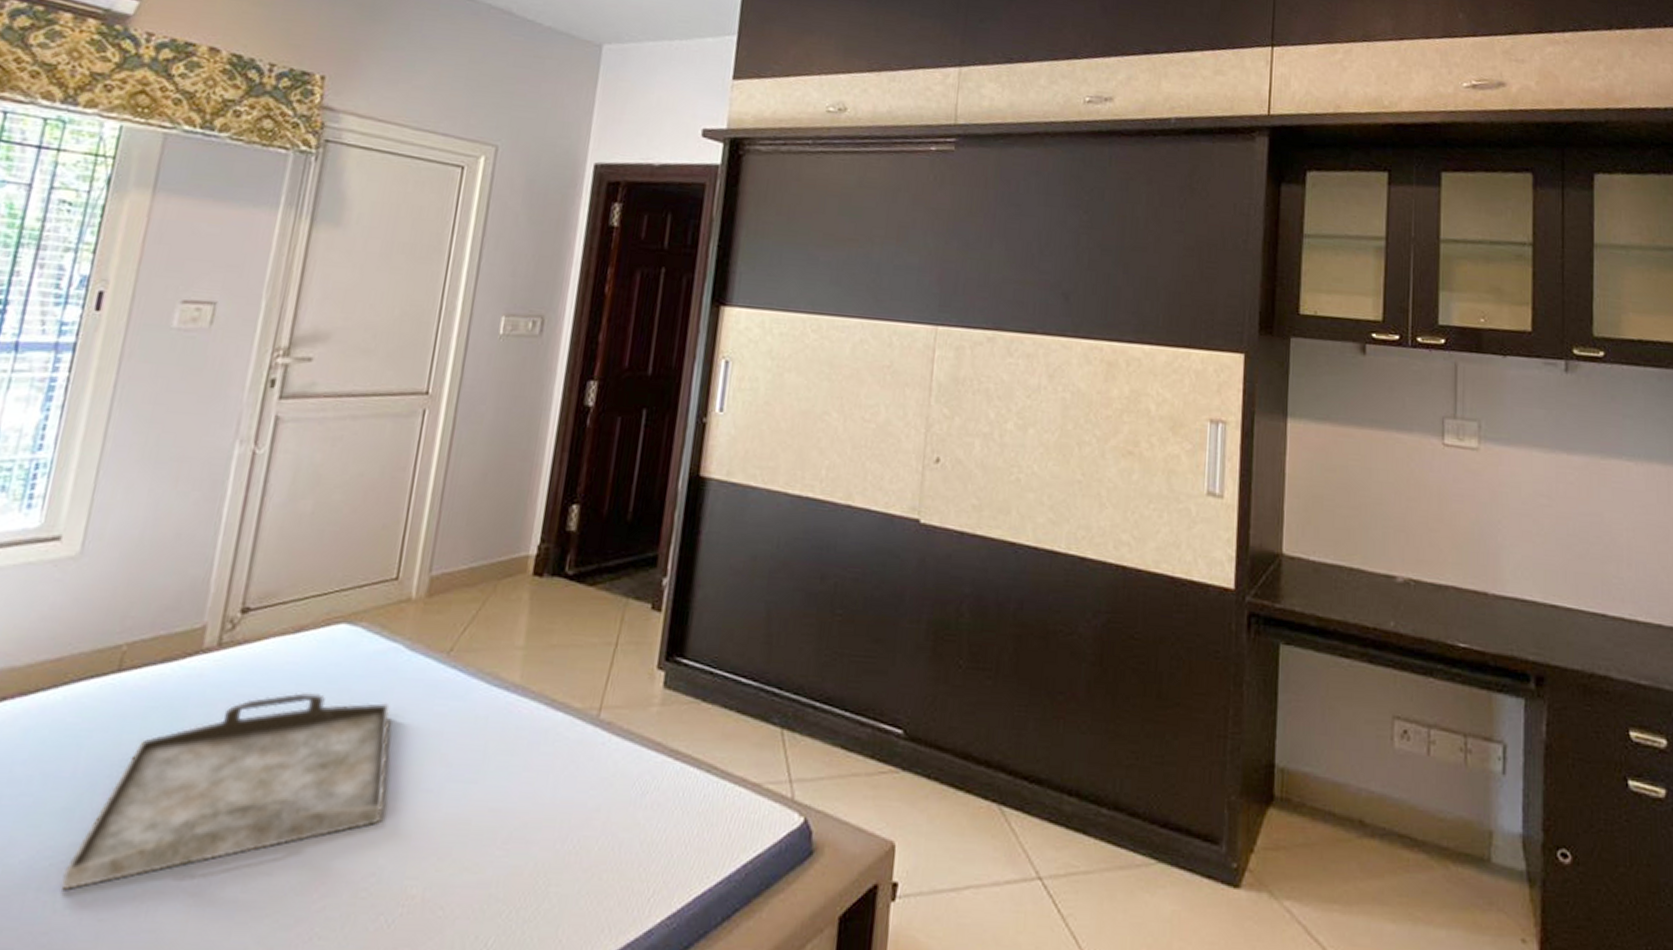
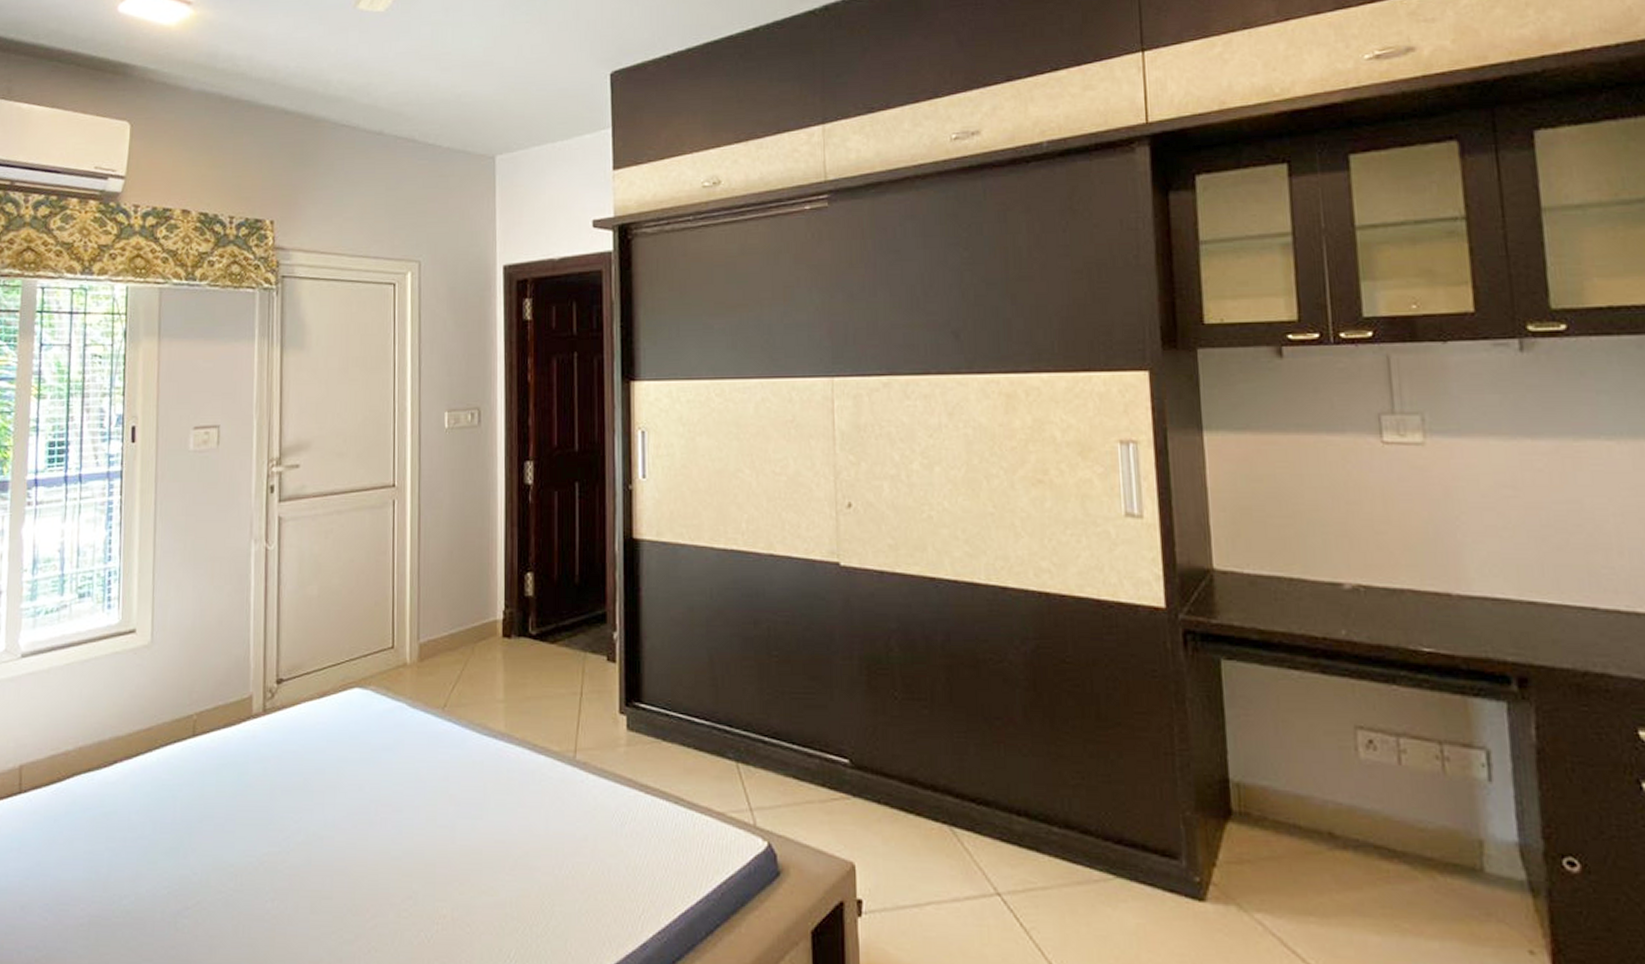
serving tray: present [61,692,390,891] -> none [178,748,411,914]

